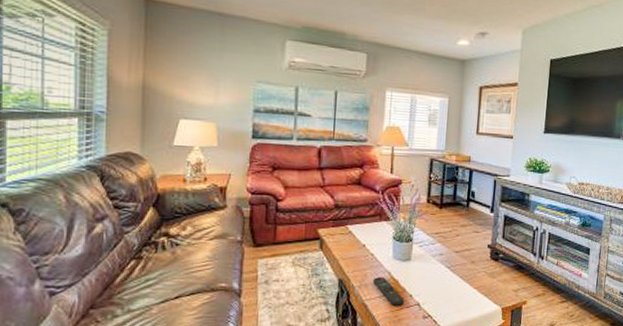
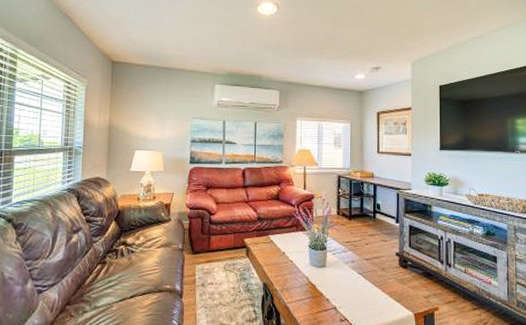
remote control: present [373,276,405,306] -> none [293,281,322,309]

